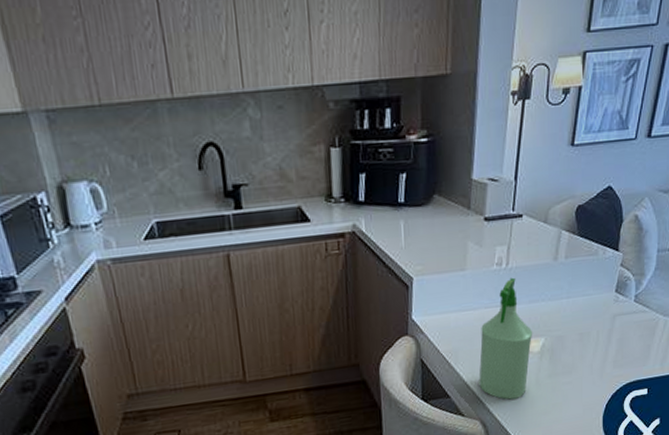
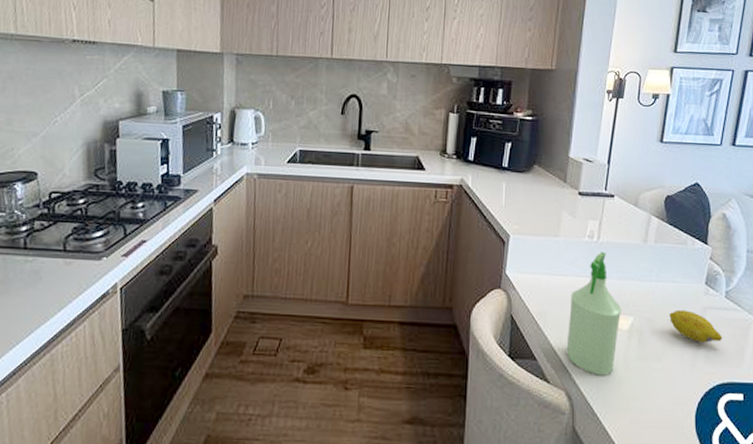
fruit: none [580,320,631,350] -> present [669,309,723,343]

